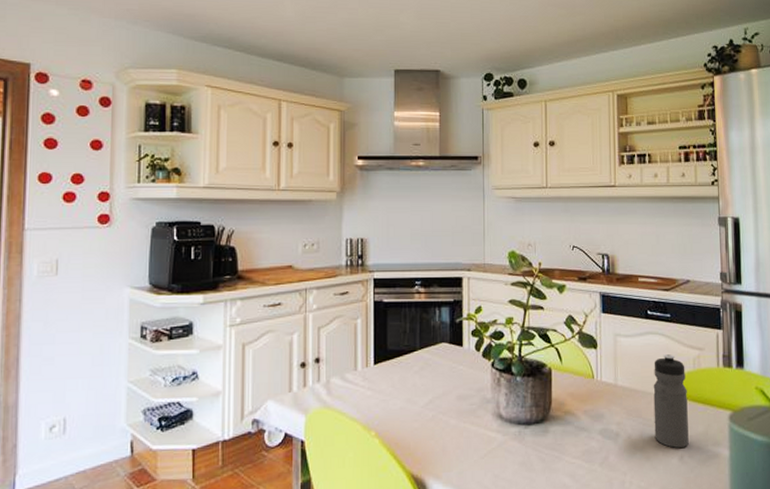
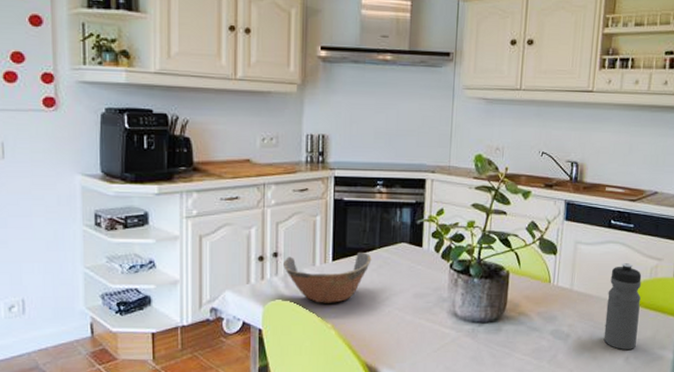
bowl: none [325,353,413,410] -> present [283,251,372,303]

